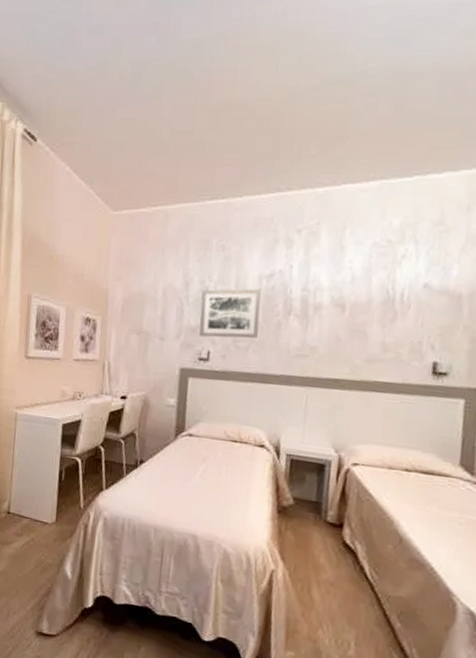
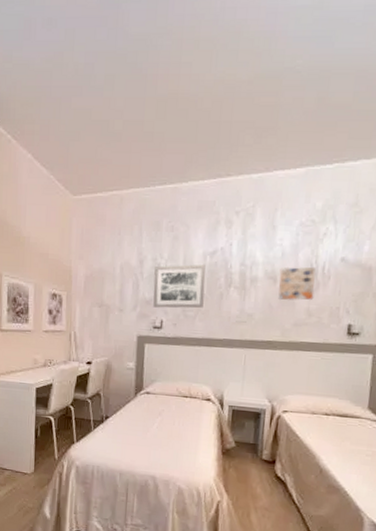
wall art: none [347,293,393,332] -> present [278,266,316,300]

